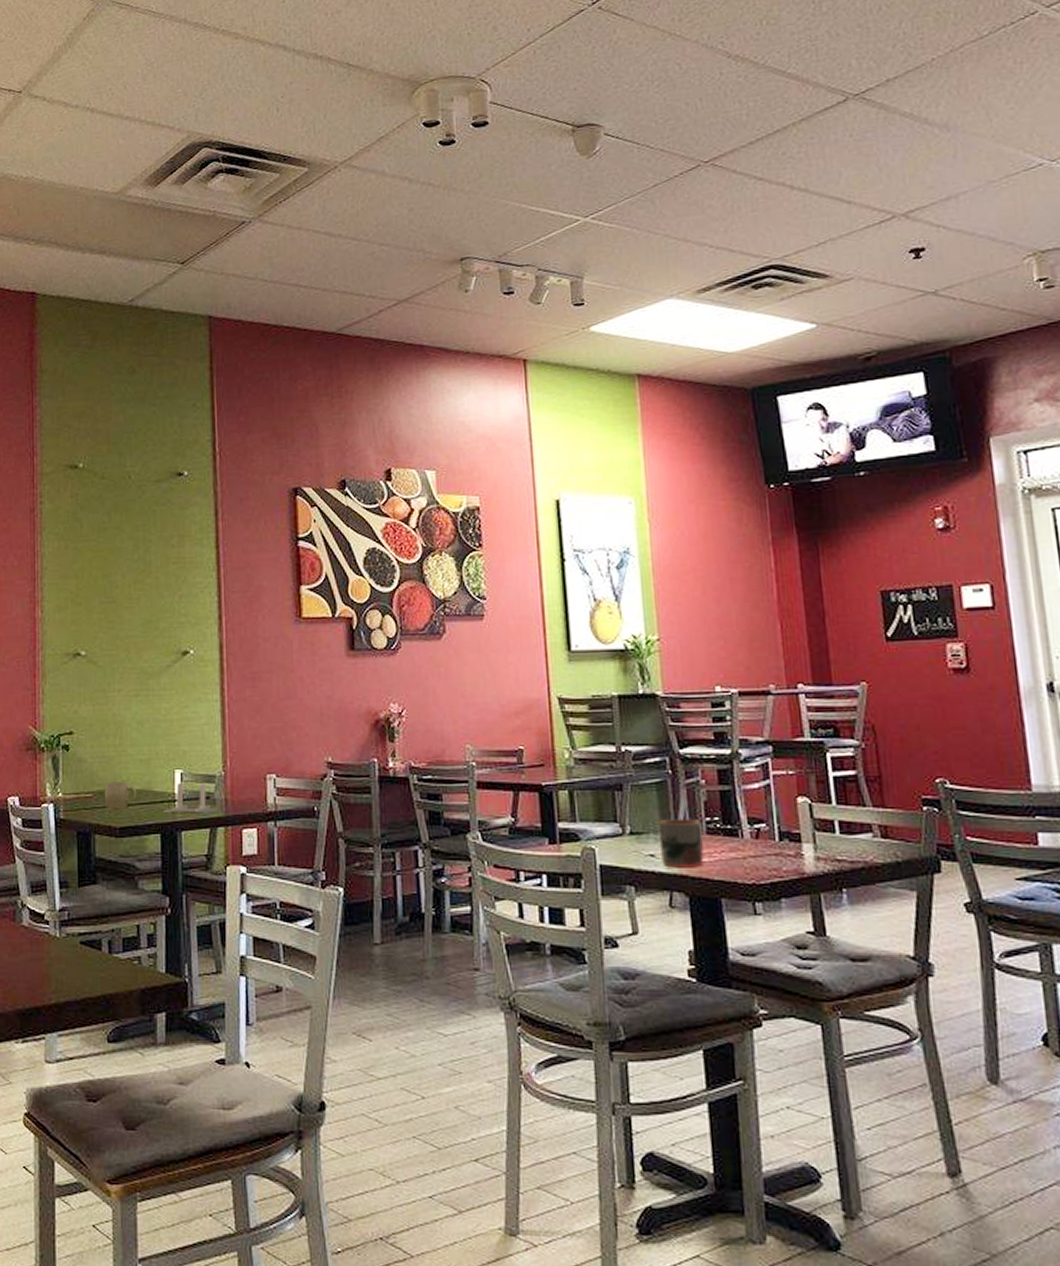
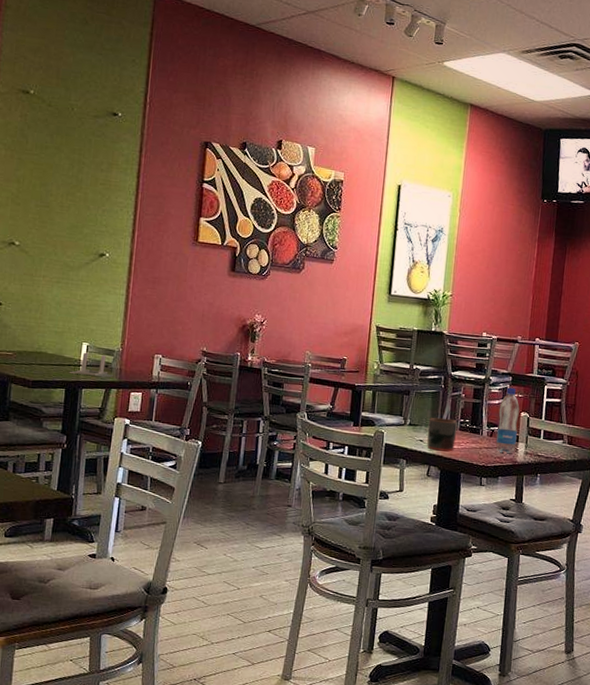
mug: present [104,781,137,810] -> none [22,345,50,367]
bottle: none [761,762,799,863] -> present [495,387,520,454]

